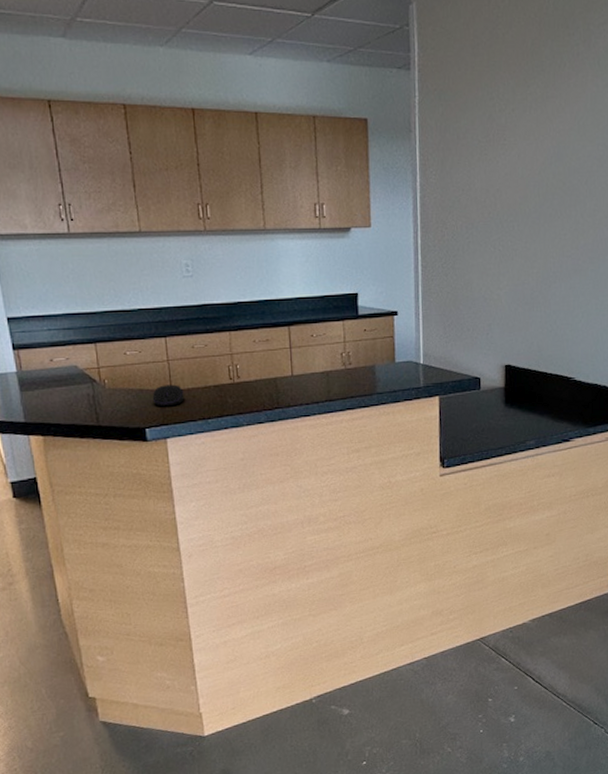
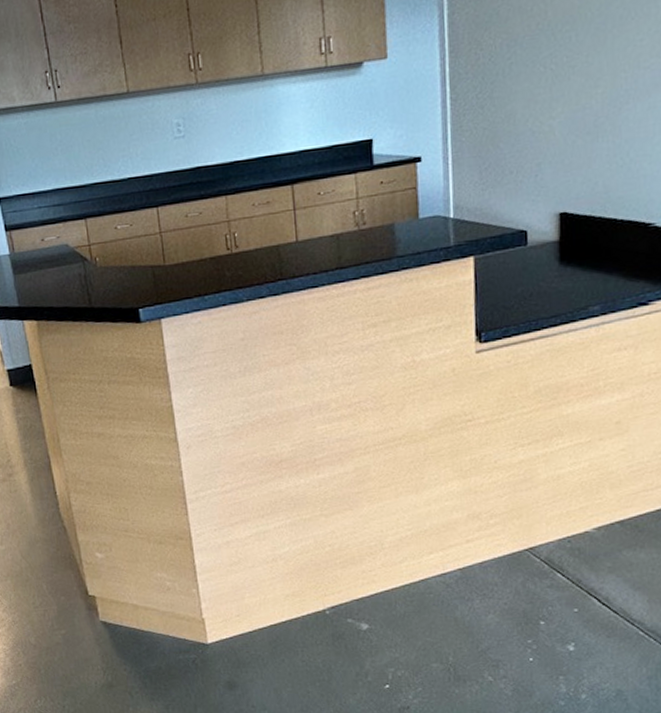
computer mouse: present [152,384,184,406] -> none [145,259,179,284]

